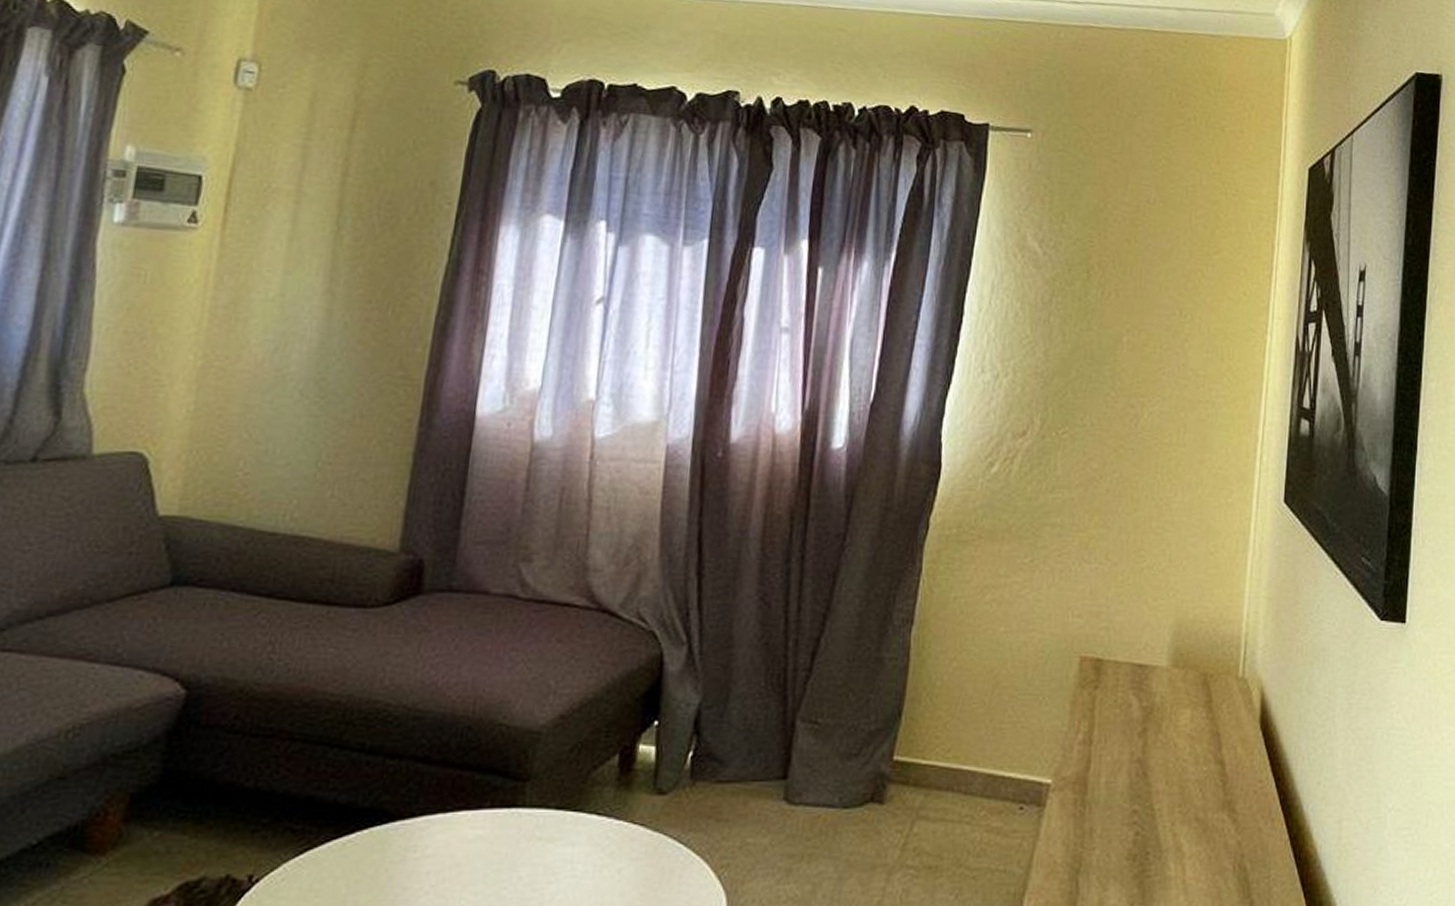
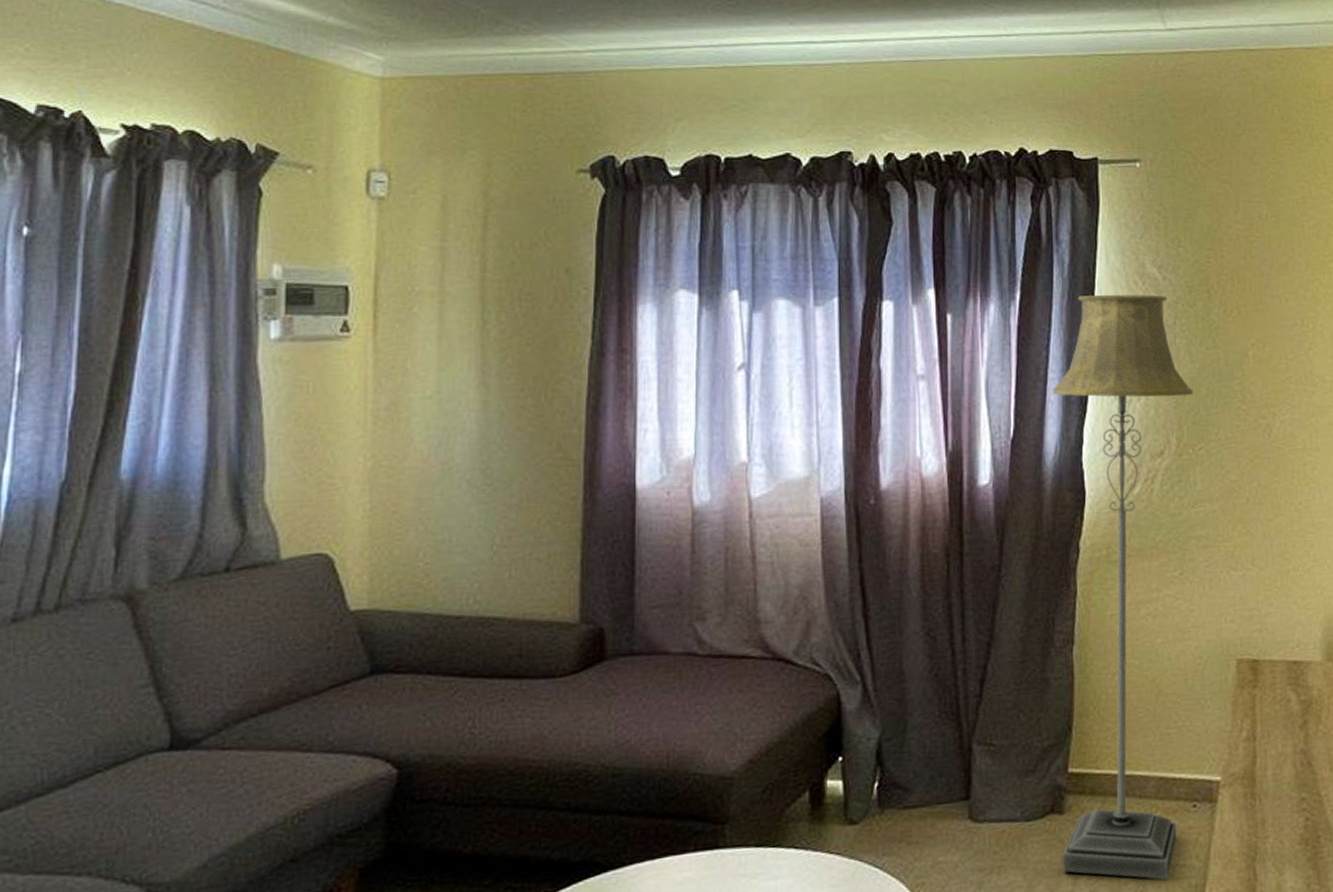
floor lamp: none [877,263,1062,884] -> present [1052,295,1193,880]

